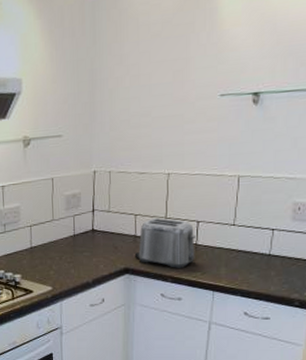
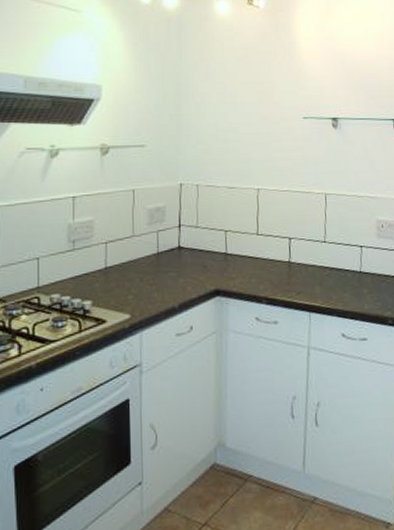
toaster: present [134,218,197,269] -> none [225,234,289,289]

